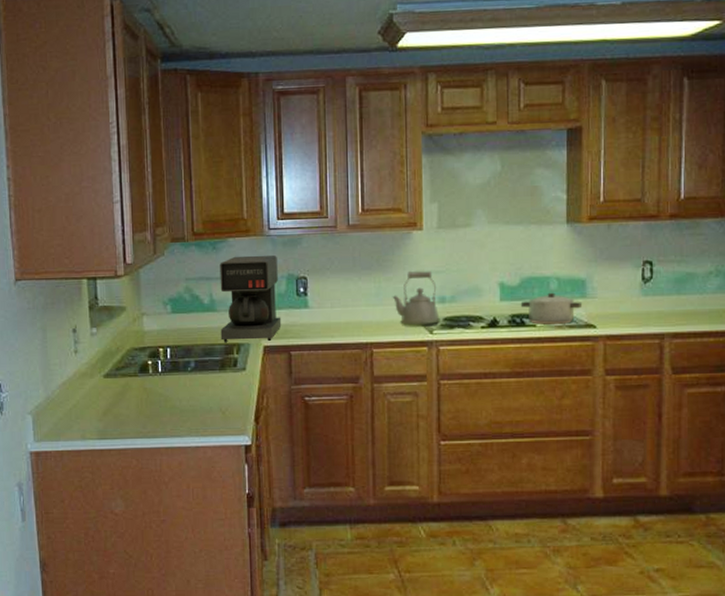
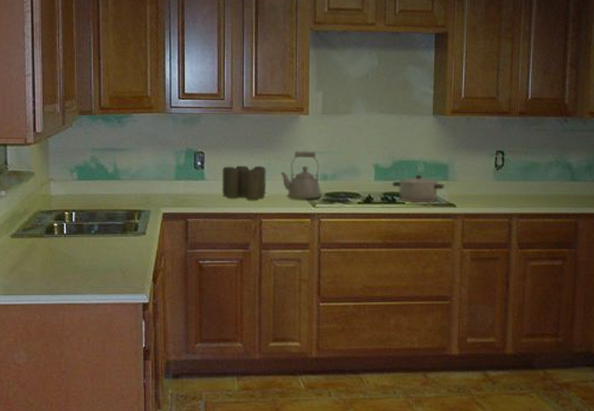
coffee maker: present [220,255,282,342] -> none [123,130,180,209]
canister: none [328,290,377,330] -> present [222,166,266,202]

